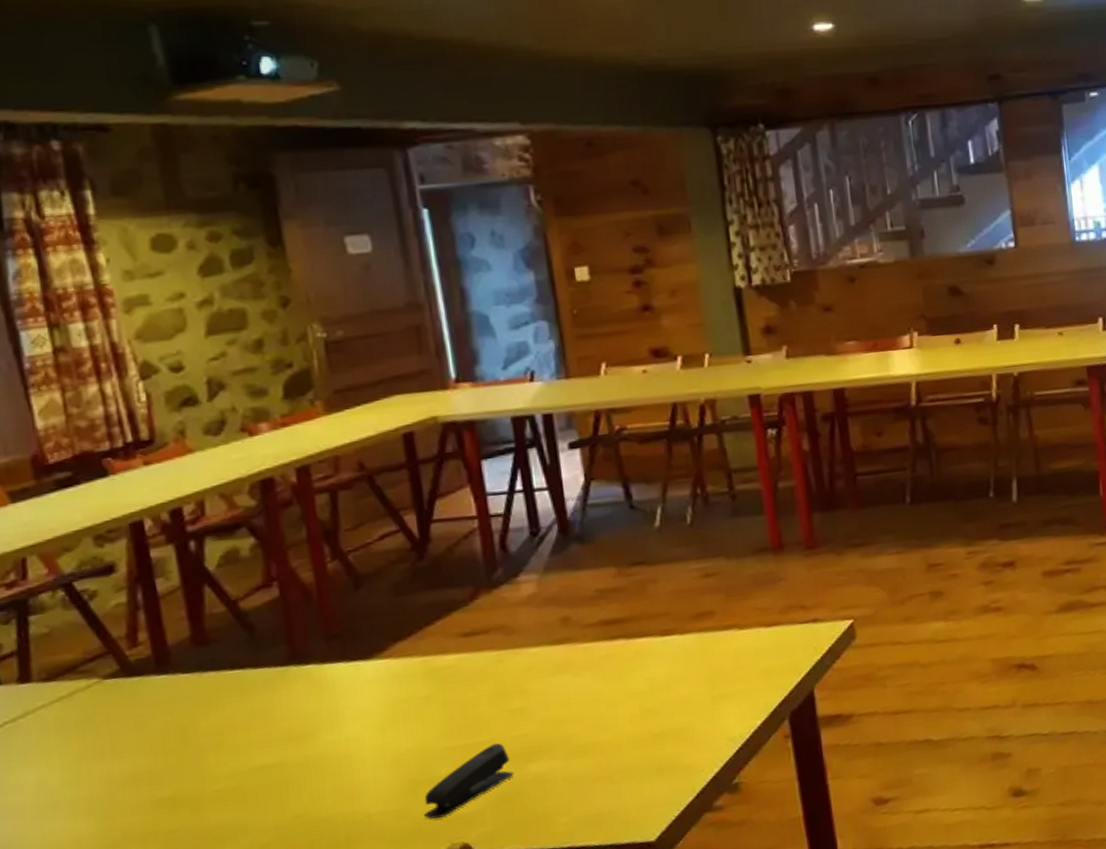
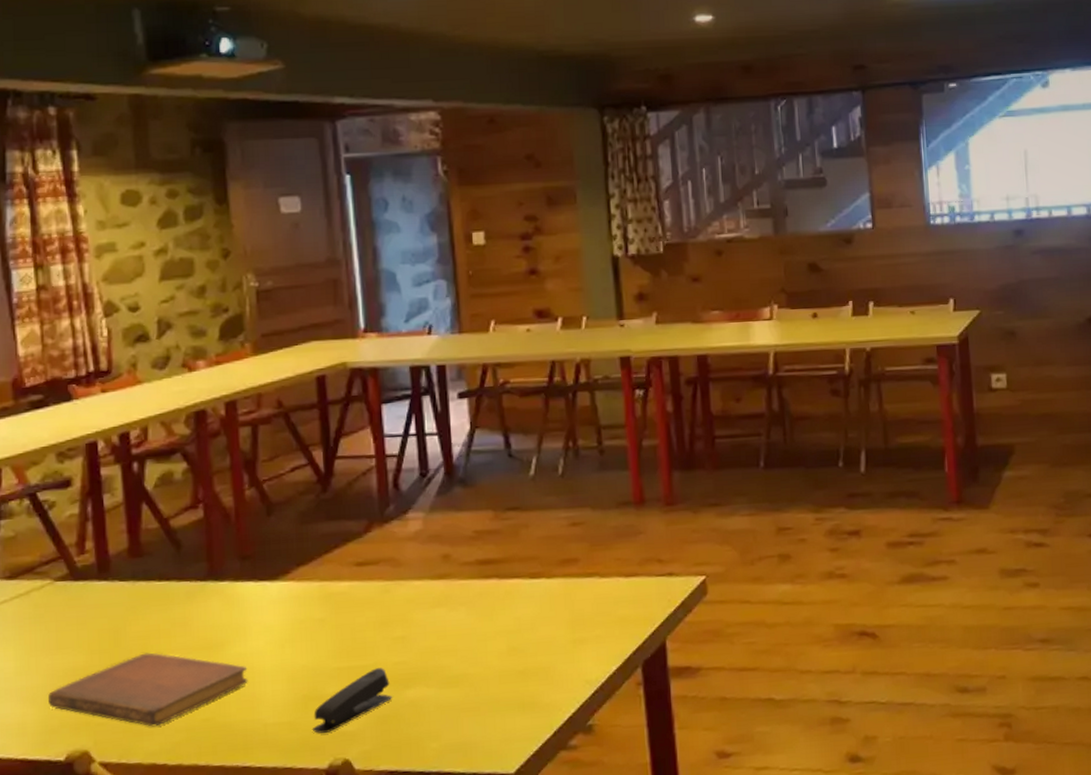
notebook: none [105,748,345,830] -> present [47,652,248,727]

